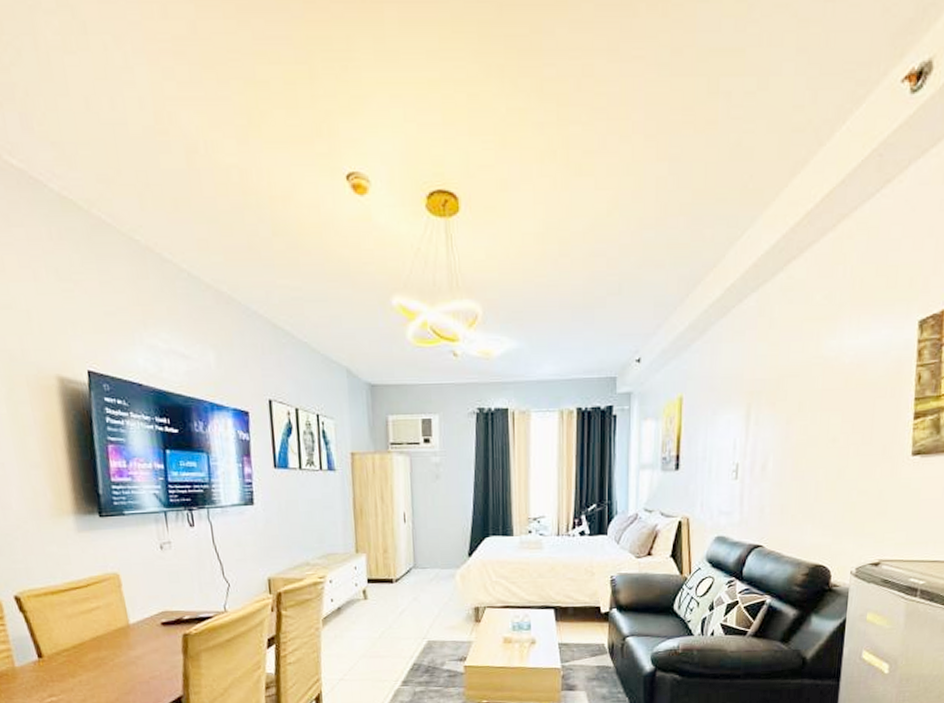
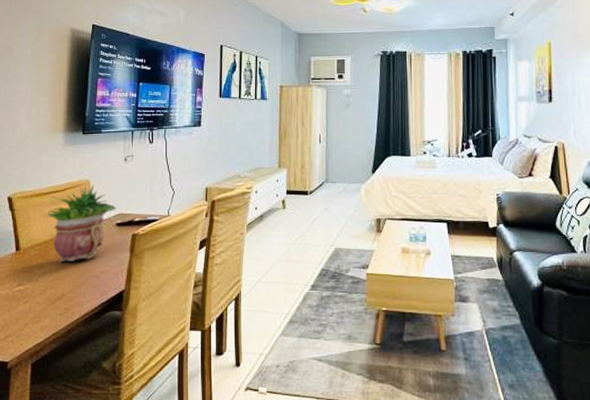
potted plant: none [70,579,159,671] -> present [47,185,117,264]

